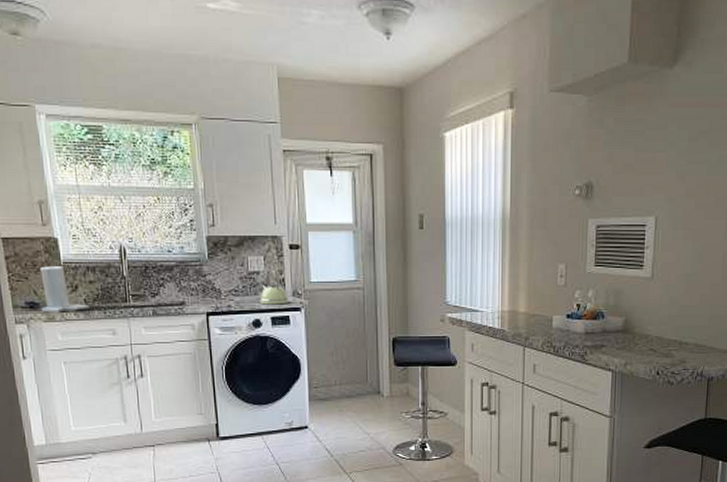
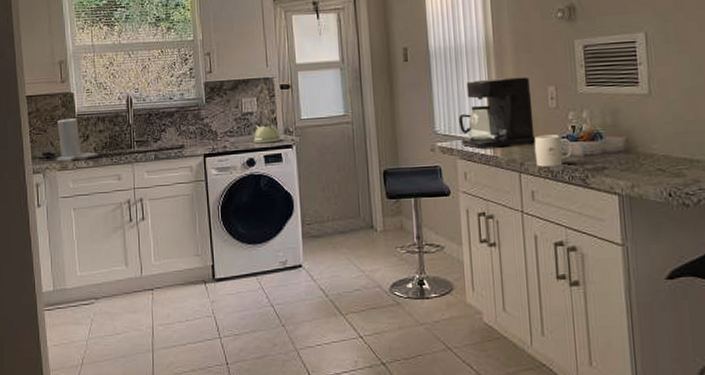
coffee maker: none [469,253,543,323] -> present [458,77,536,150]
mug: none [540,312,576,343] -> present [534,134,573,168]

